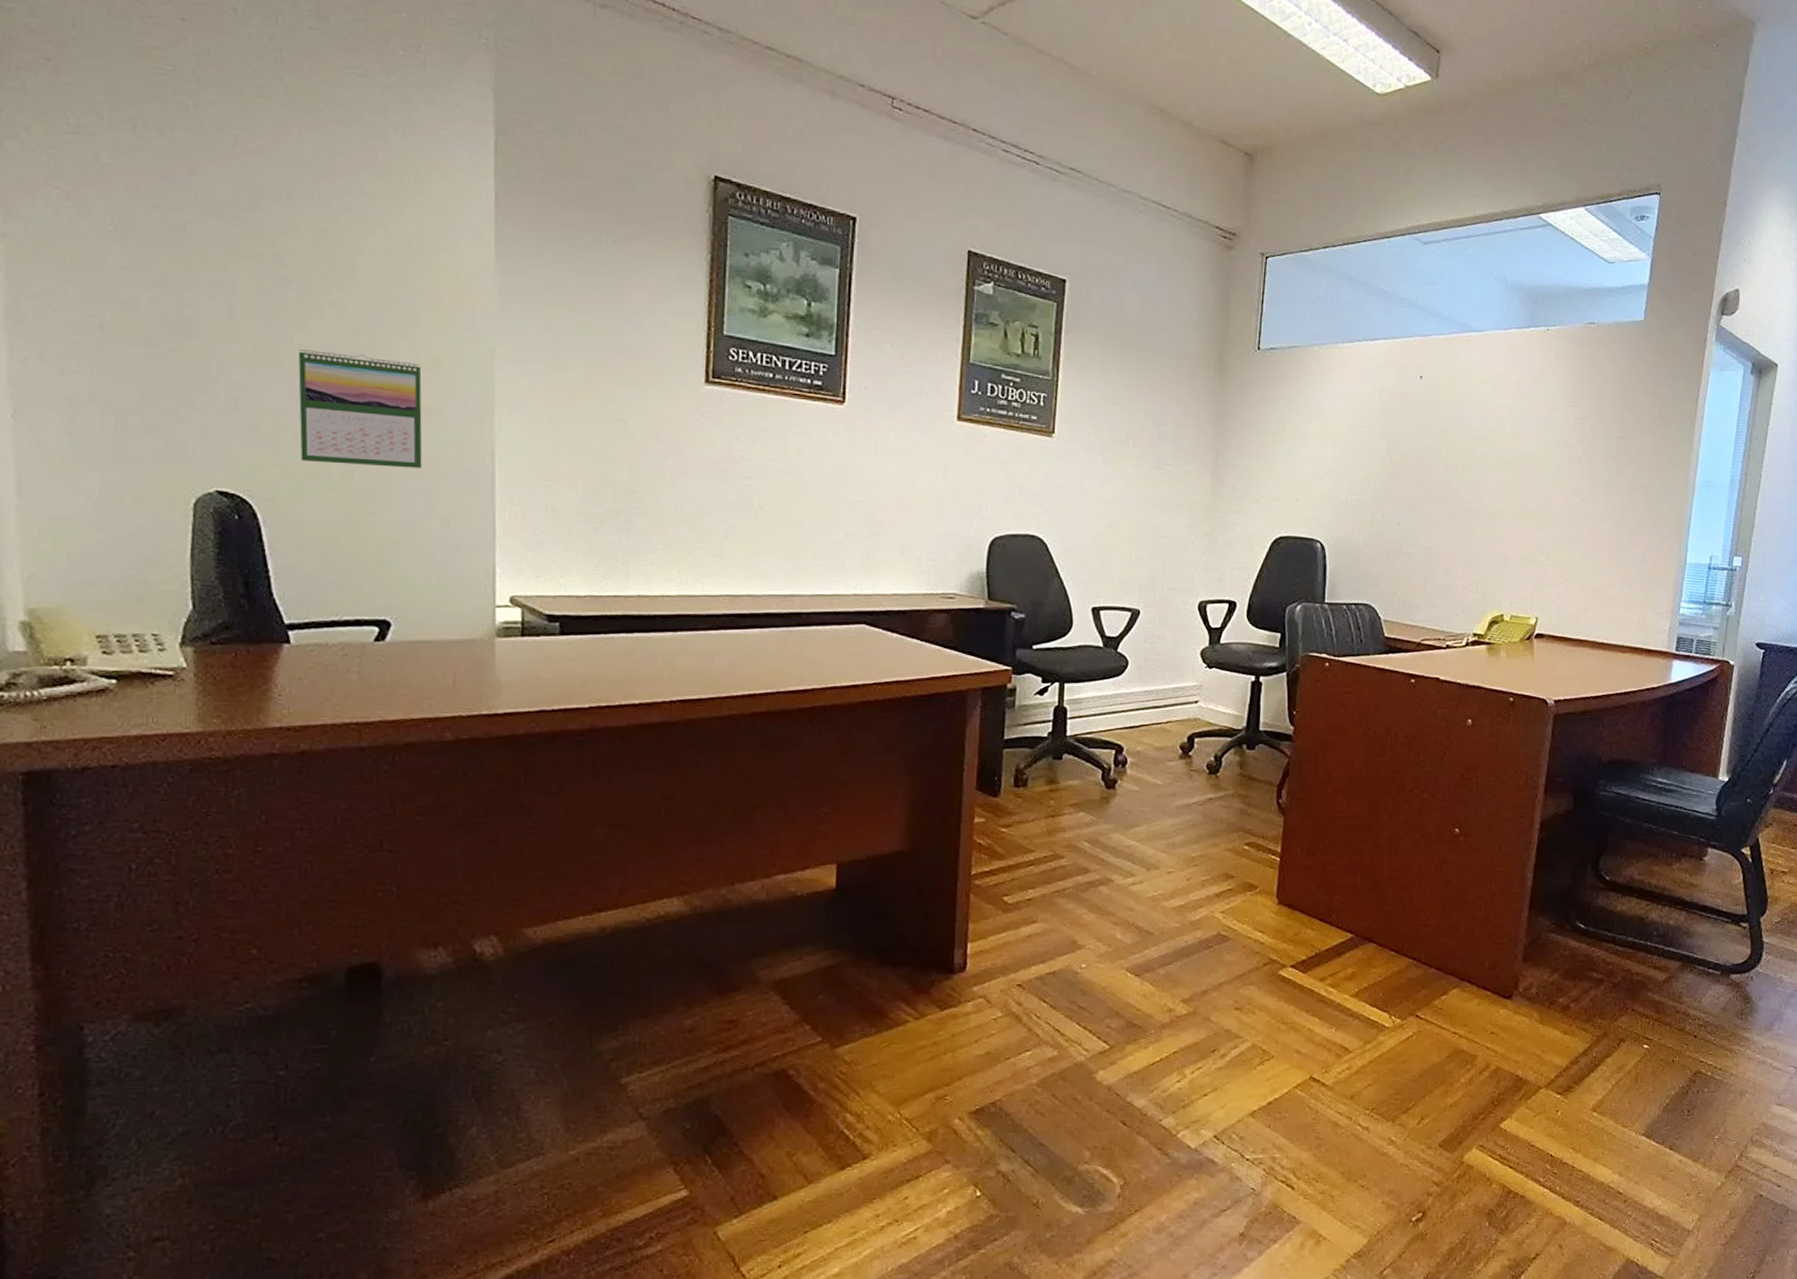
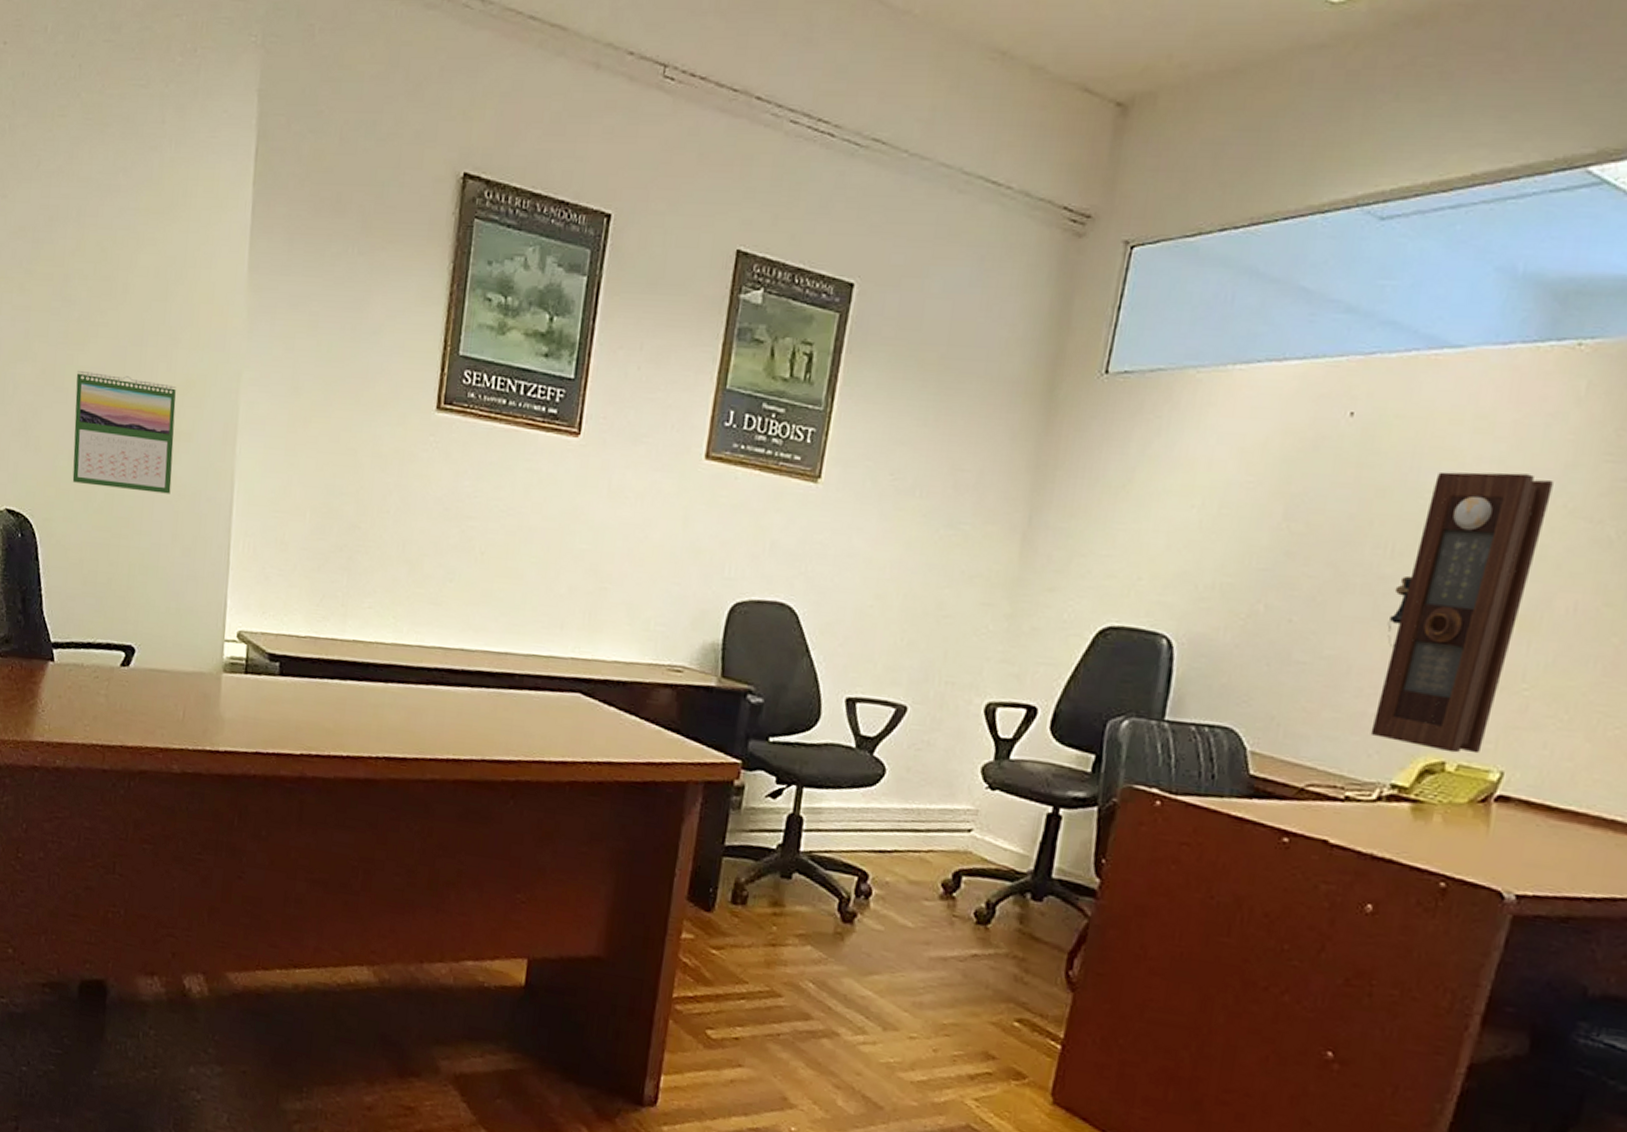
pendulum clock: none [1457,415,1544,608] -> present [1370,471,1553,754]

